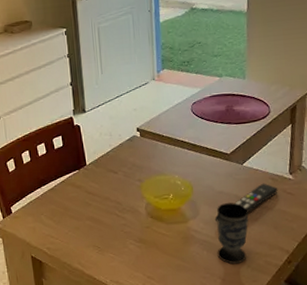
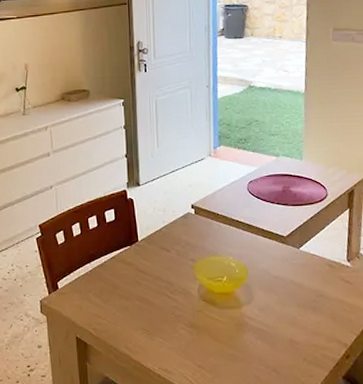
remote control: present [214,183,278,222] -> none [269,269,336,309]
cup: present [216,202,249,264] -> none [272,289,306,355]

